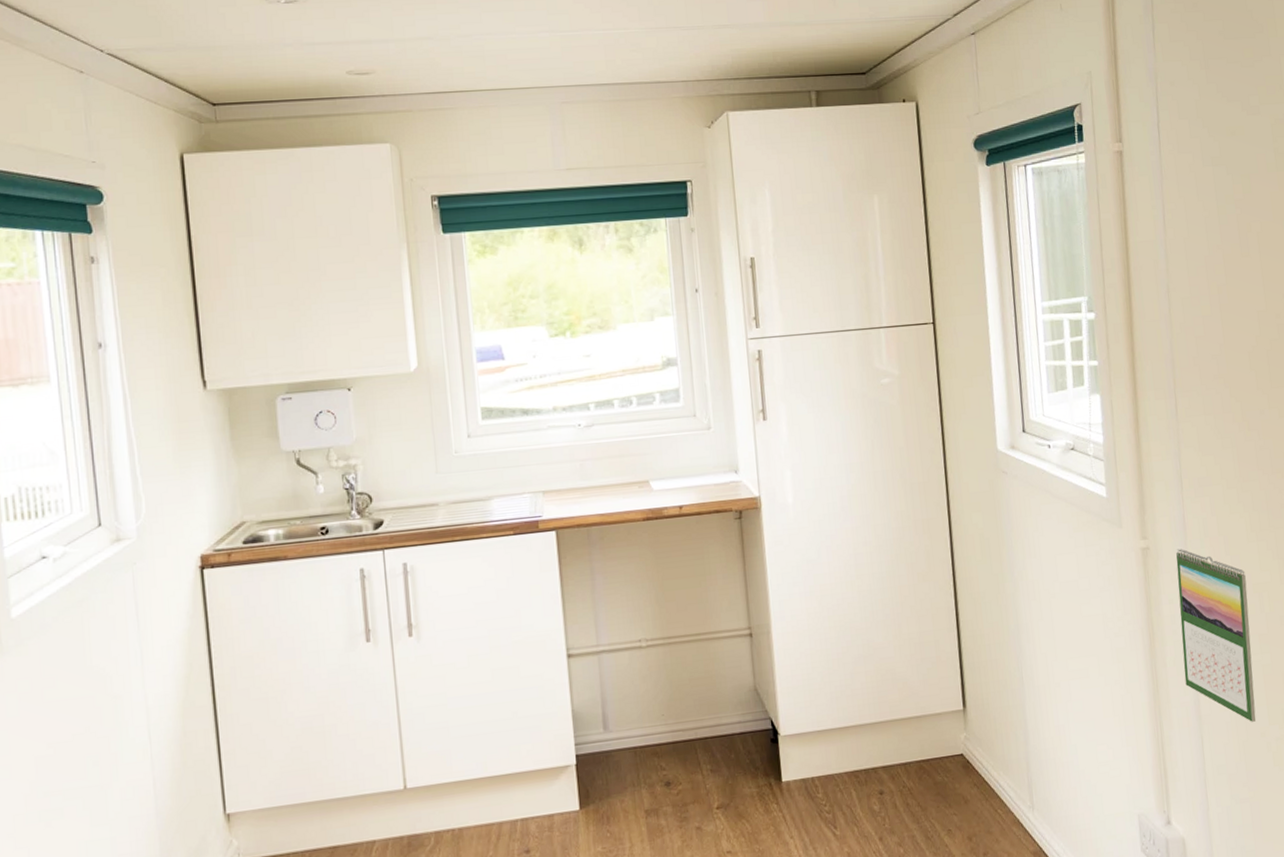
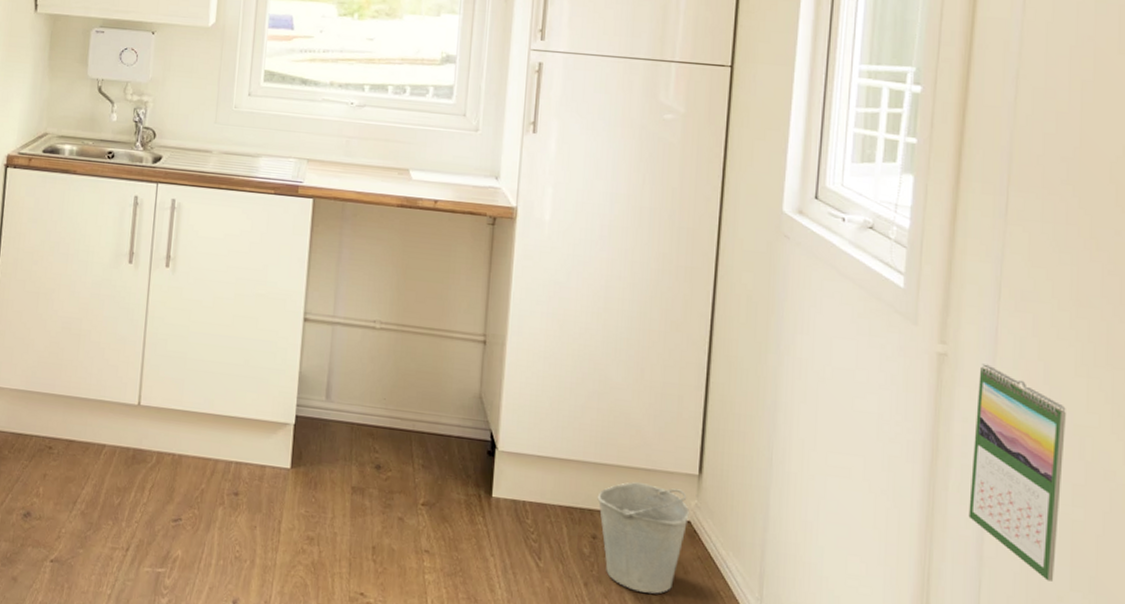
bucket: none [878,727,961,832] -> present [597,482,689,594]

